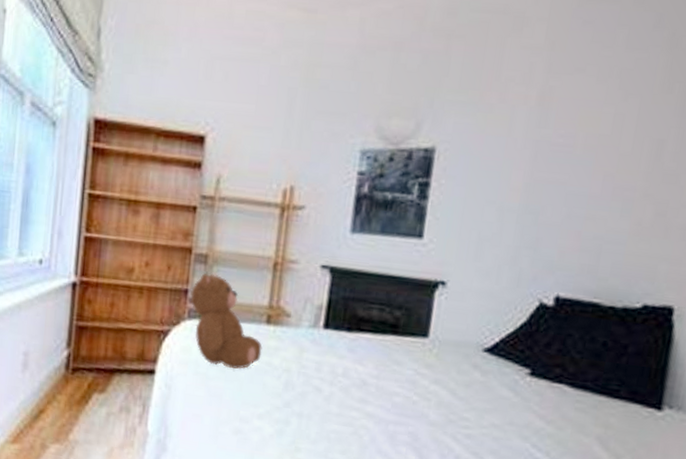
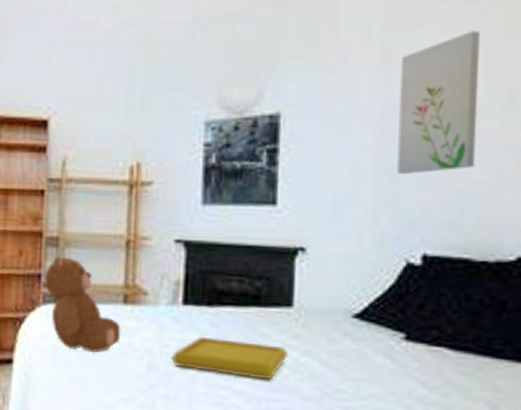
serving tray: none [308,359,420,405] -> present [171,336,289,380]
wall art: none [541,80,637,218] -> present [397,31,480,175]

